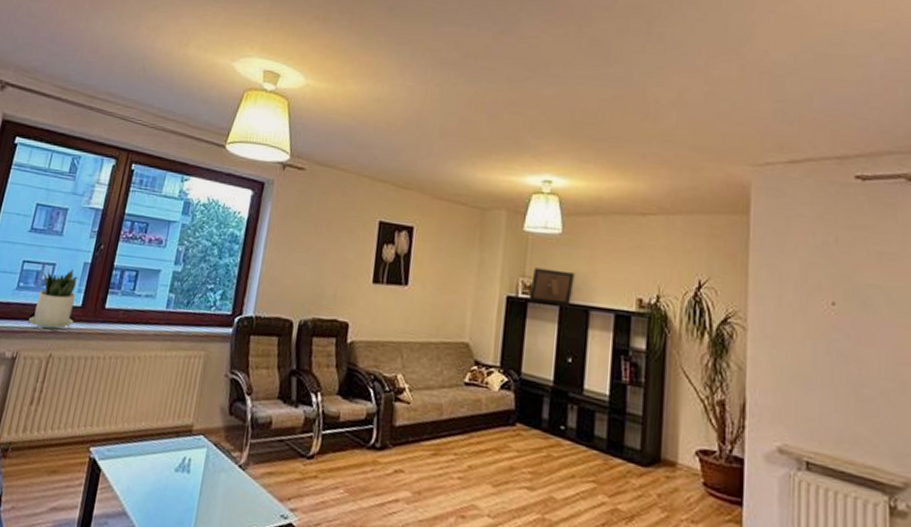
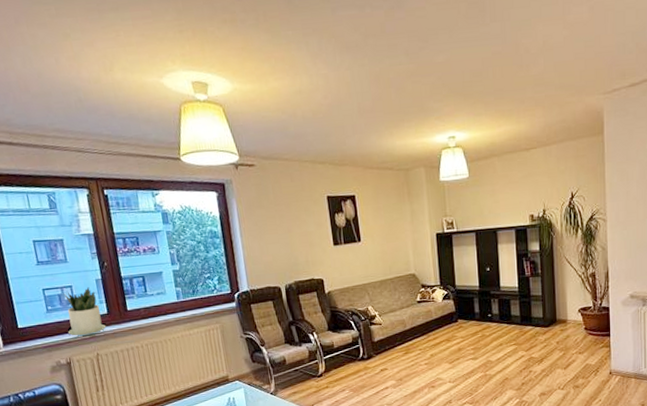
picture frame: present [528,267,575,305] -> none [452,205,483,233]

